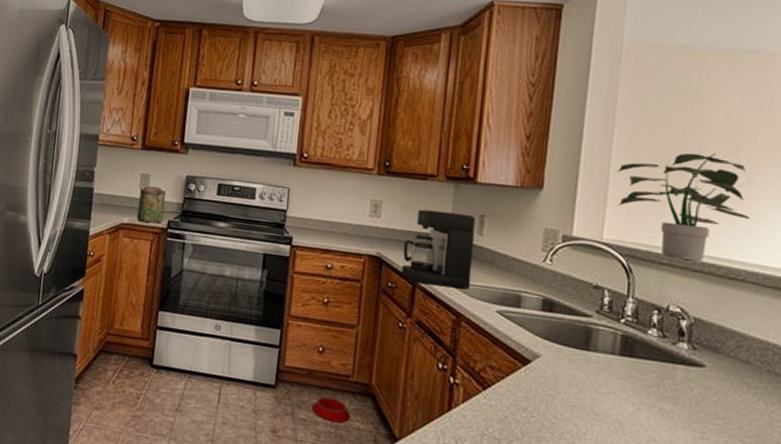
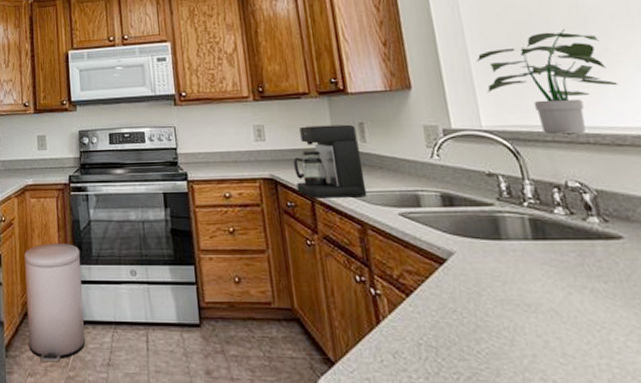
pedal bin: none [99,285,167,401] -> present [24,243,86,363]
canister: present [136,186,167,224] -> none [38,146,65,182]
pet bowl: present [312,396,350,423] -> none [241,328,281,355]

